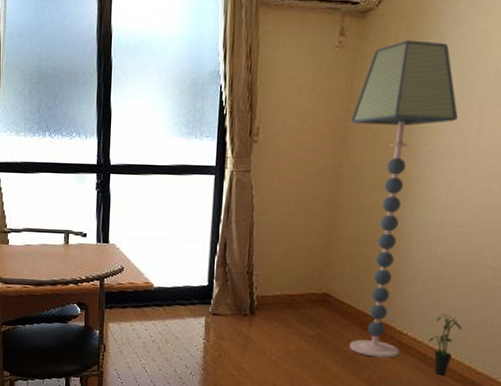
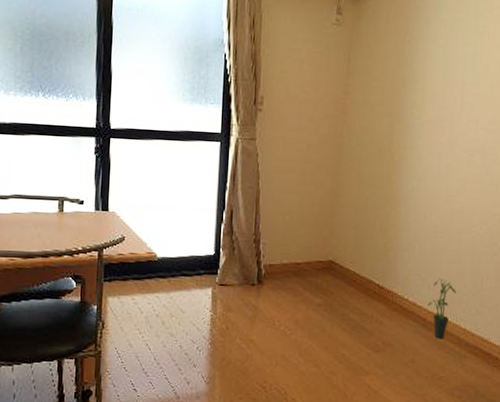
floor lamp: present [349,40,458,358] -> none [349,22,443,324]

